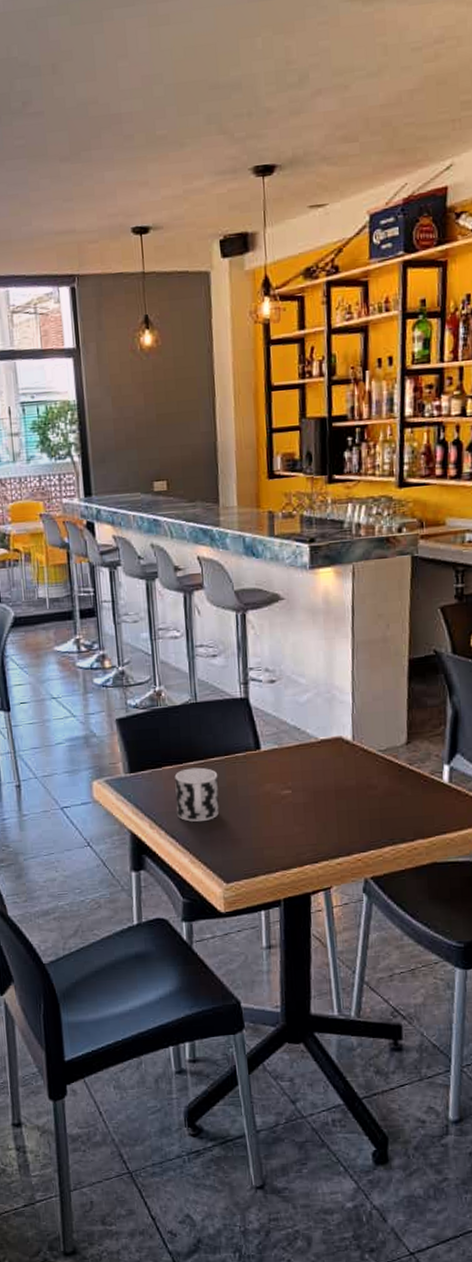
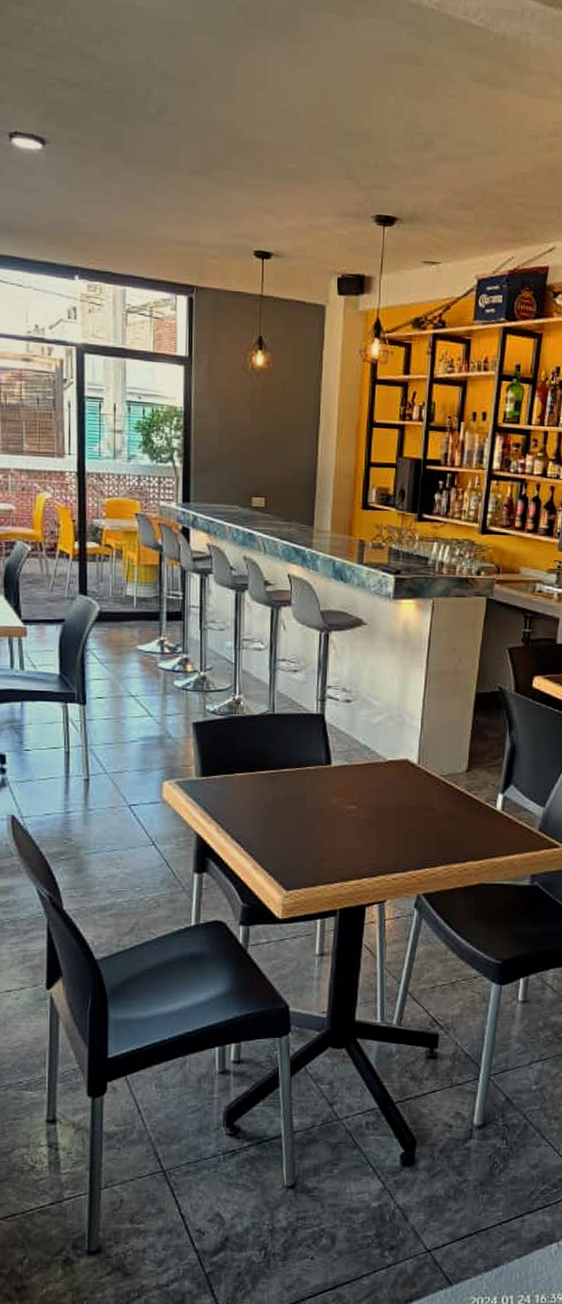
cup: present [174,767,220,823] -> none [244,776,288,830]

